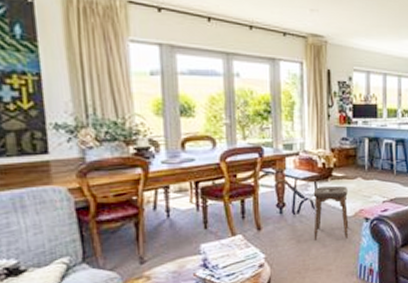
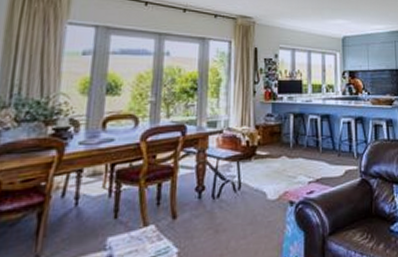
stool: present [313,186,349,240] -> none [233,166,272,230]

